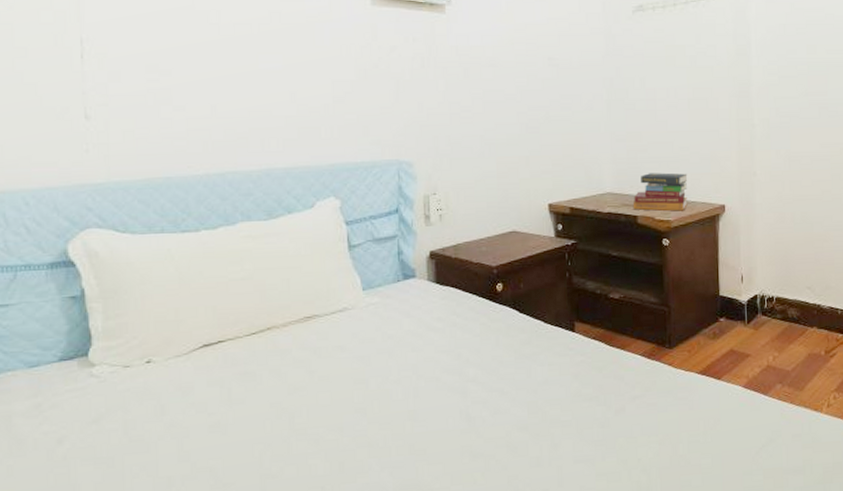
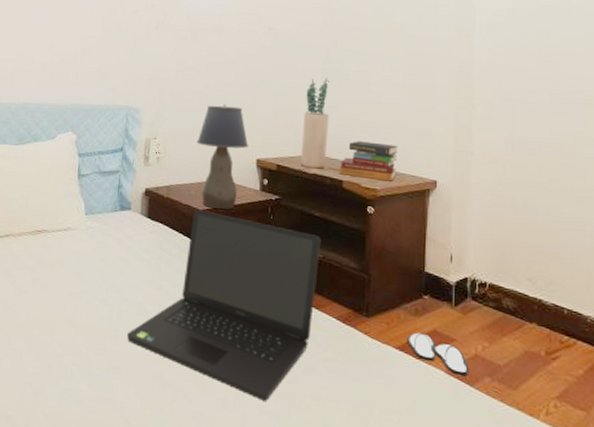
laptop: none [428,266,621,450] -> present [127,209,321,401]
table lamp: none [482,147,539,264] -> present [197,103,249,210]
vase: none [592,109,620,207] -> present [300,77,329,169]
slippers: none [708,354,763,387] -> present [407,332,469,376]

